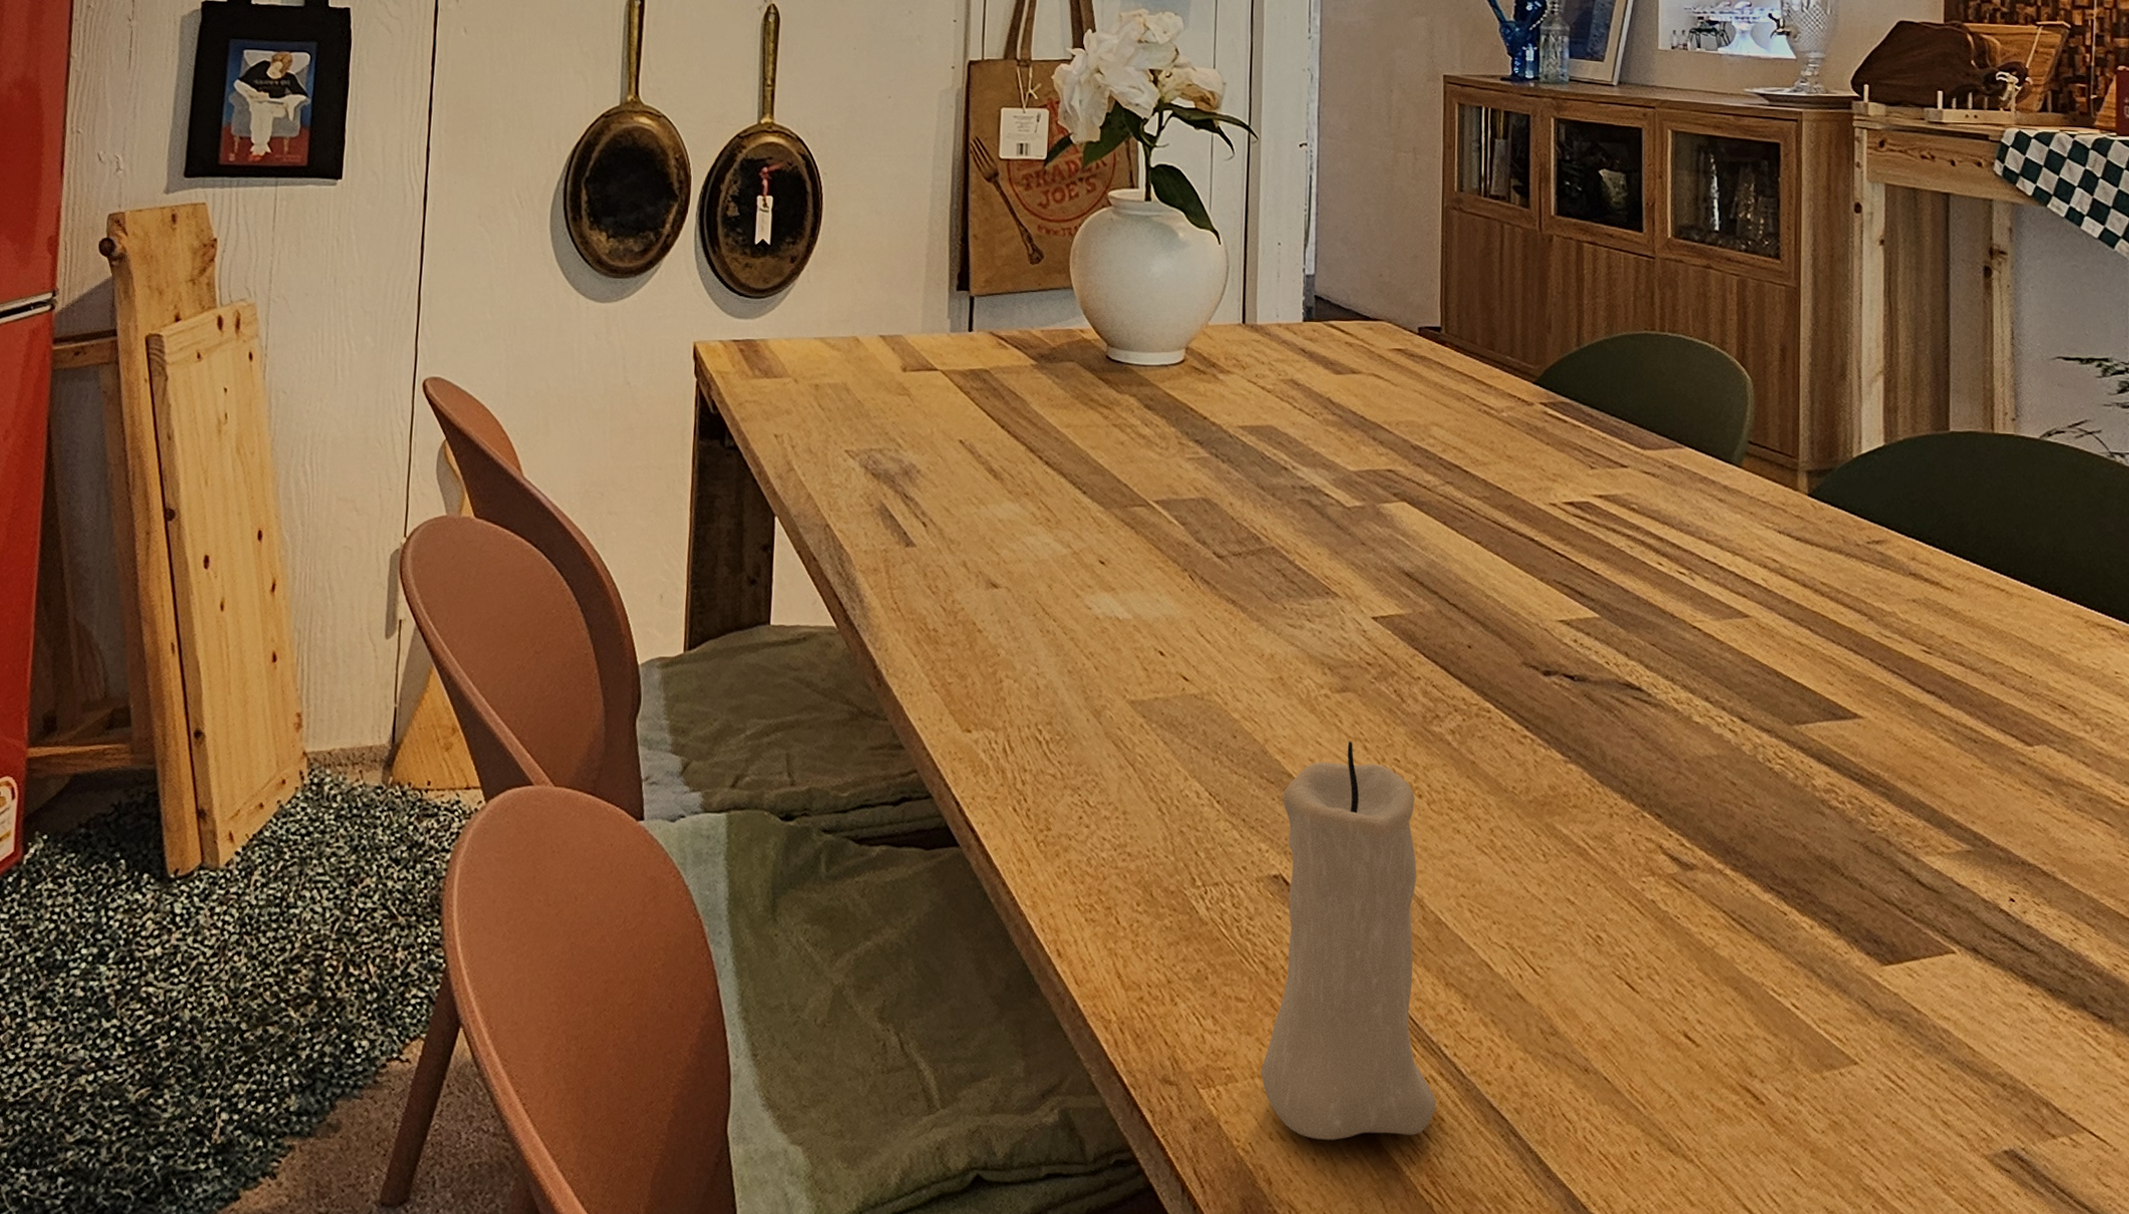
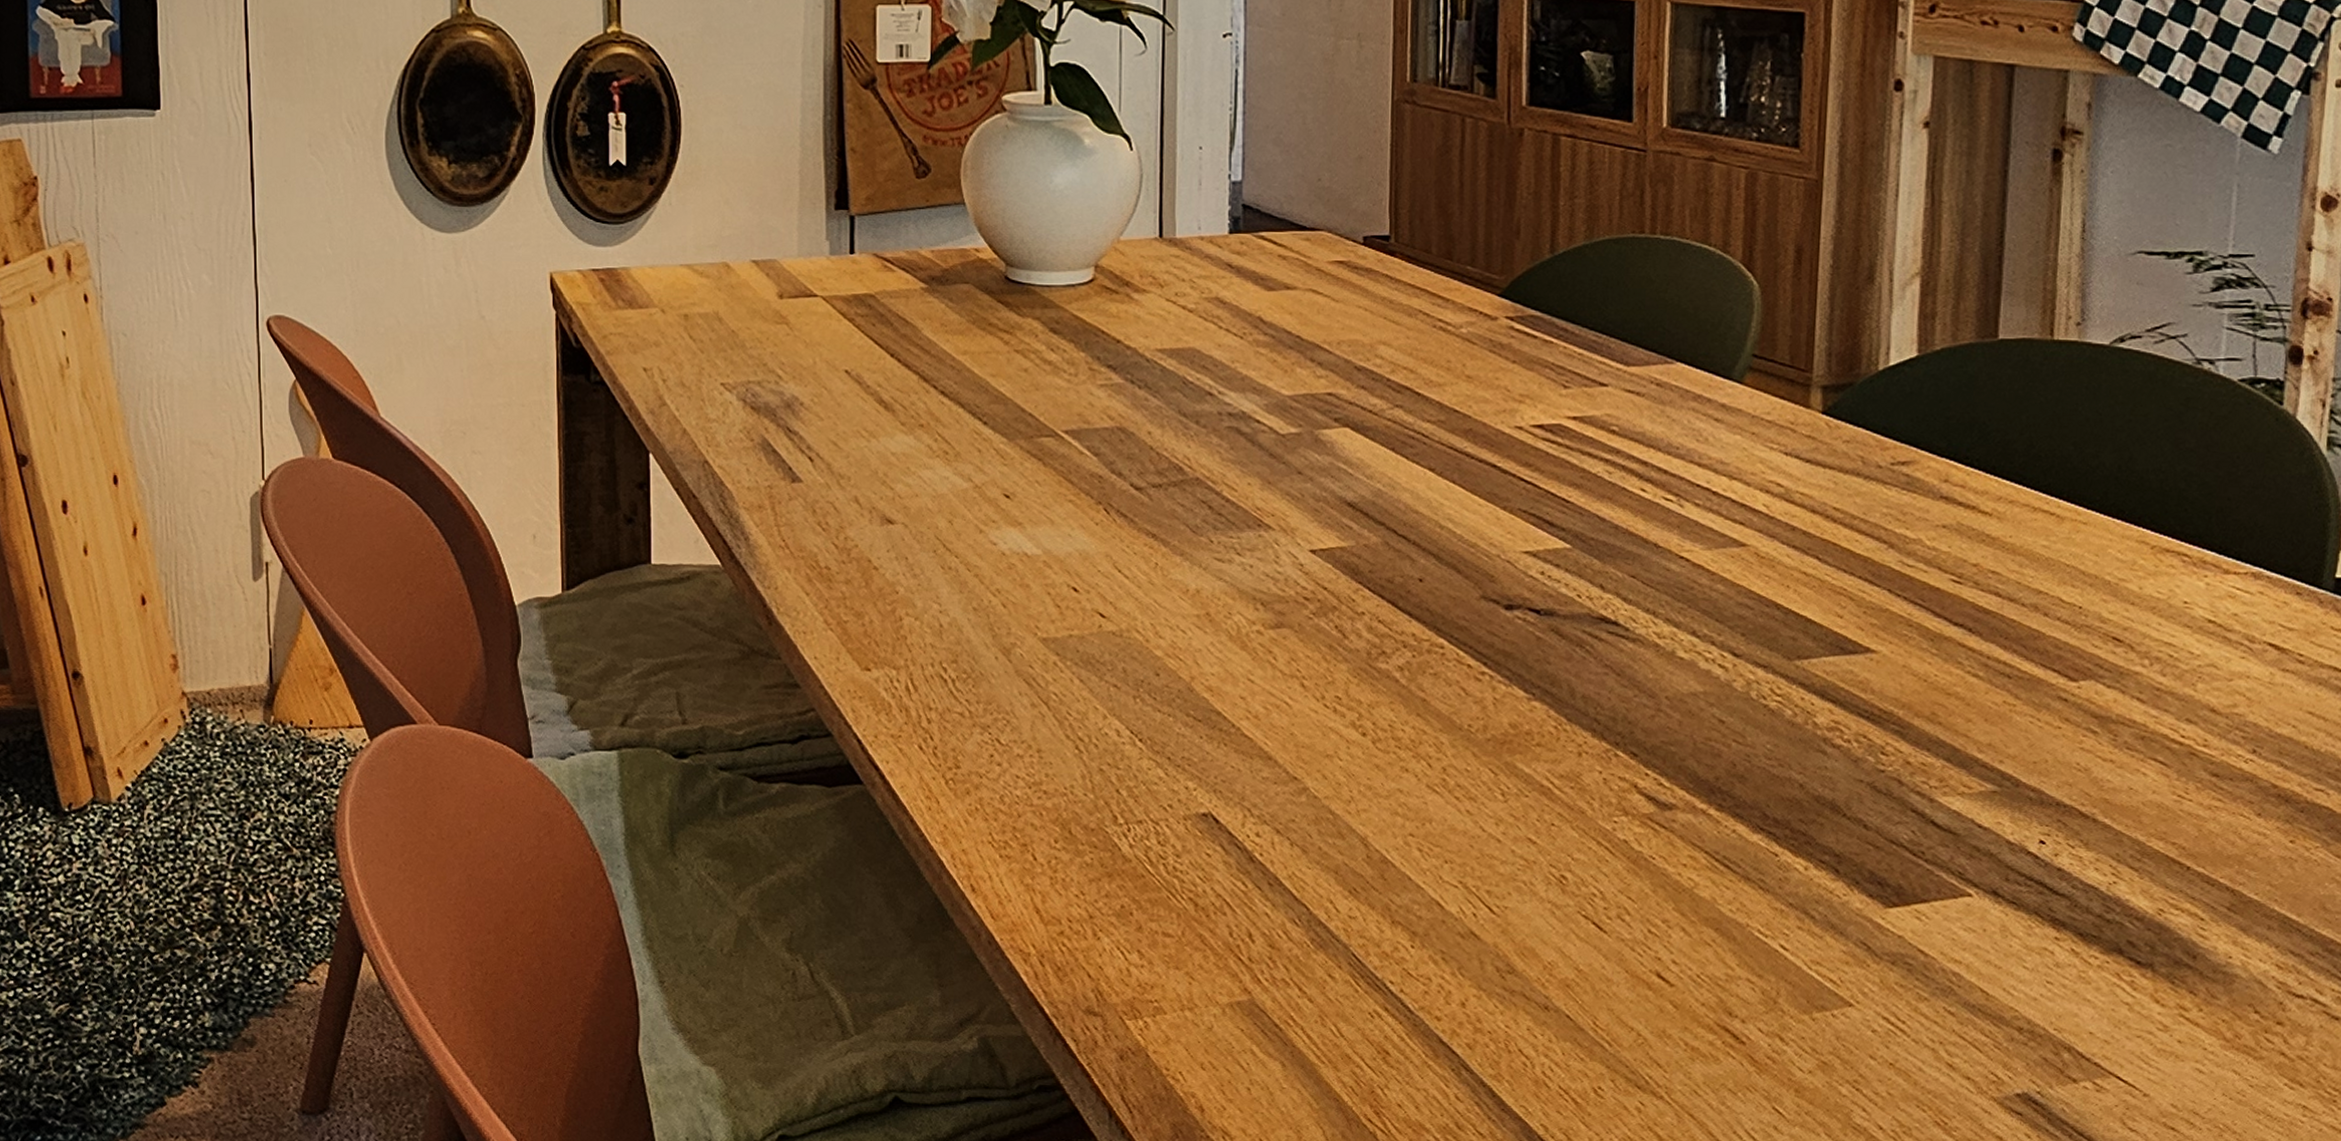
candle: present [1260,741,1435,1140] -> none [1190,678,1380,1071]

